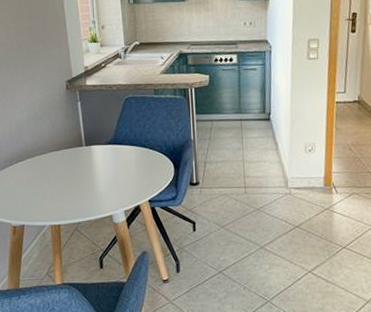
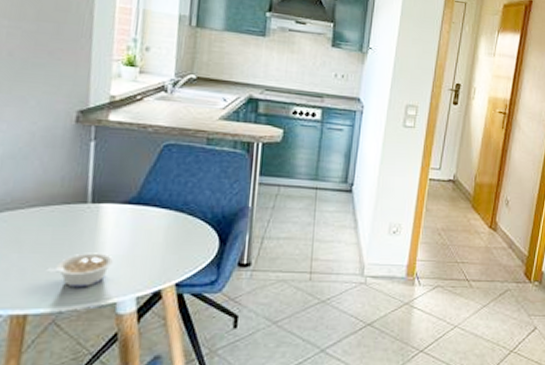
legume: none [66,180,105,206] -> present [46,253,113,288]

